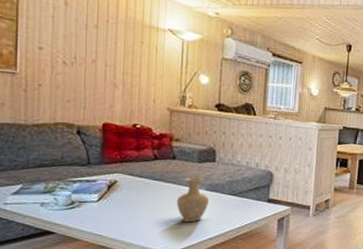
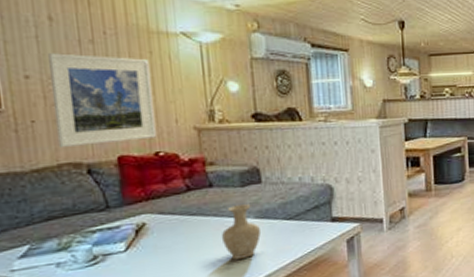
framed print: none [57,32,140,113] -> present [48,53,156,149]

